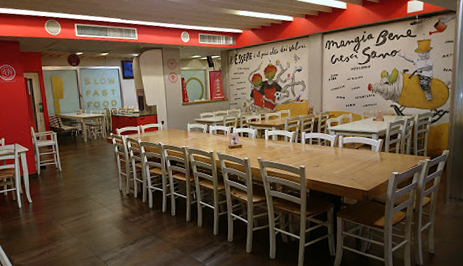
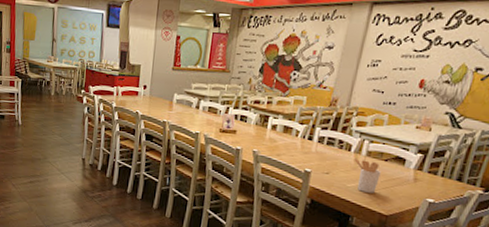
utensil holder: none [334,150,356,176] -> present [354,157,381,193]

